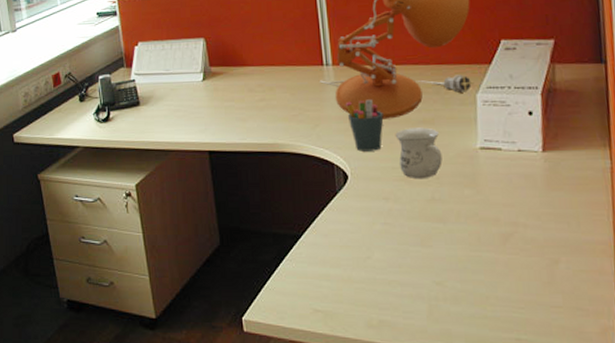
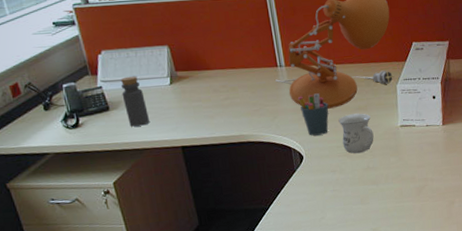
bottle: none [153,70,179,125] -> present [120,76,150,127]

